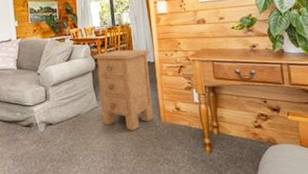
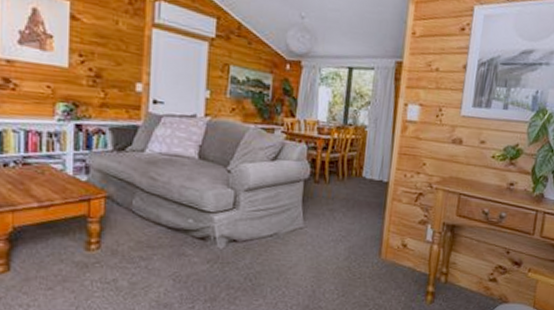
nightstand: present [93,49,153,131] -> none [305,157,386,265]

